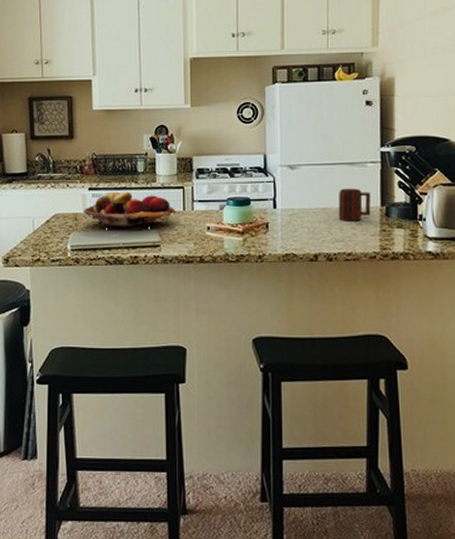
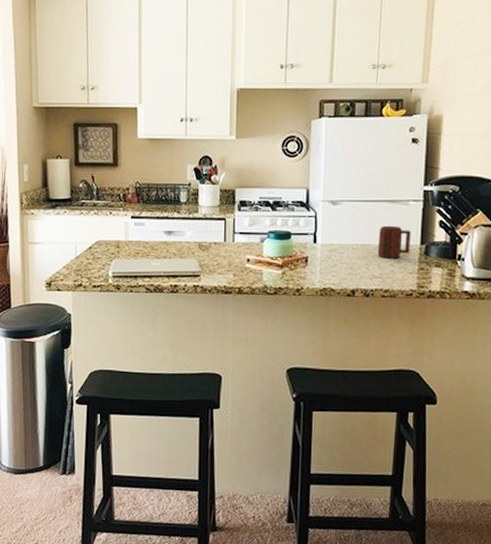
fruit basket: present [84,191,175,230] -> none [126,220,216,260]

